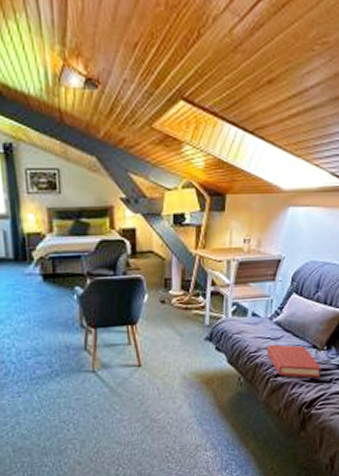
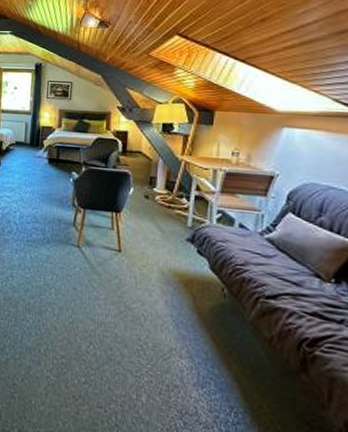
hardback book: present [267,344,321,378] -> none [256,261,328,314]

